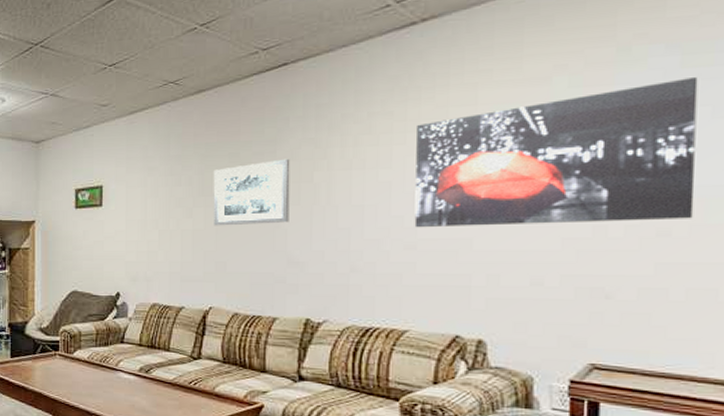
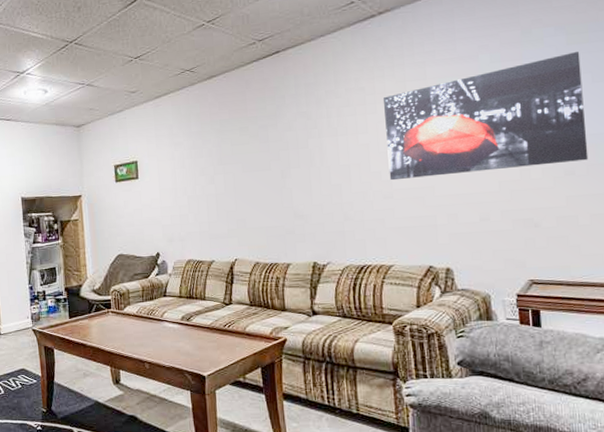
wall art: present [213,158,290,226] -> none [228,129,293,190]

